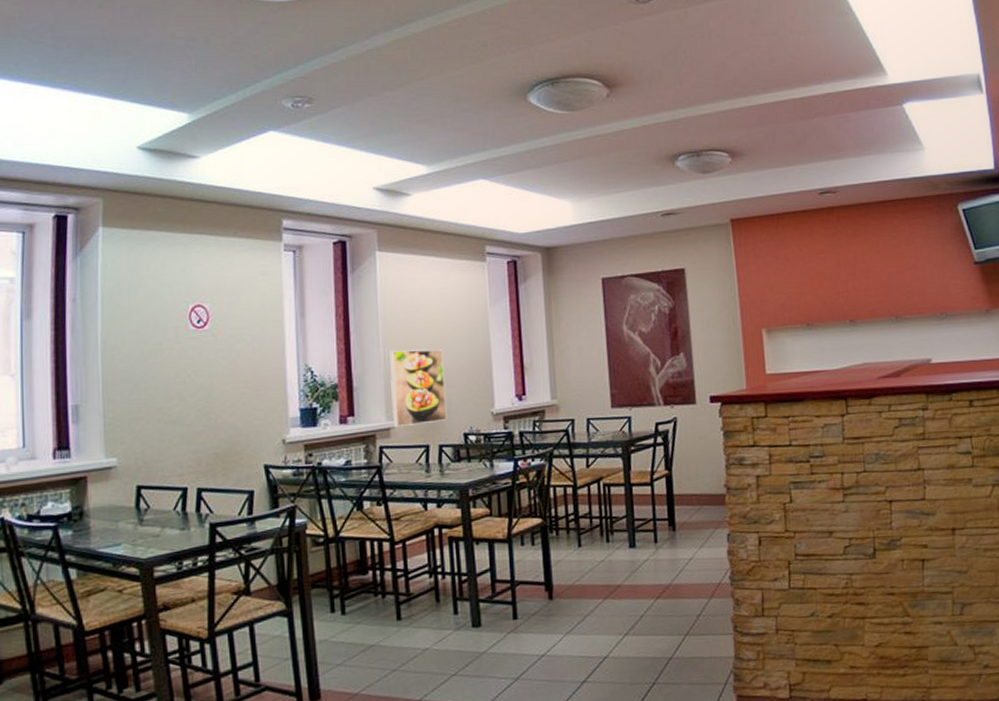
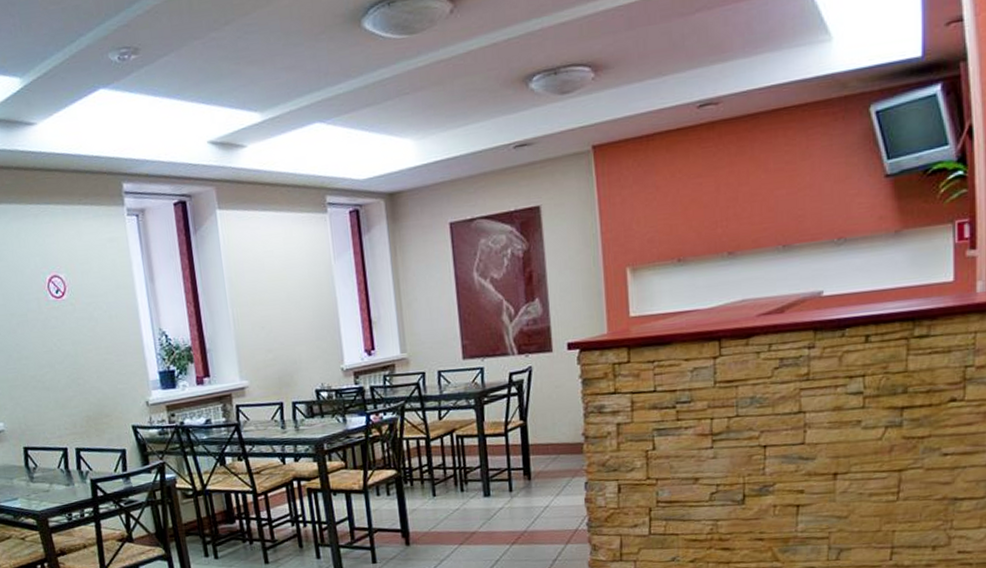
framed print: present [389,349,447,428] -> none [238,307,299,387]

